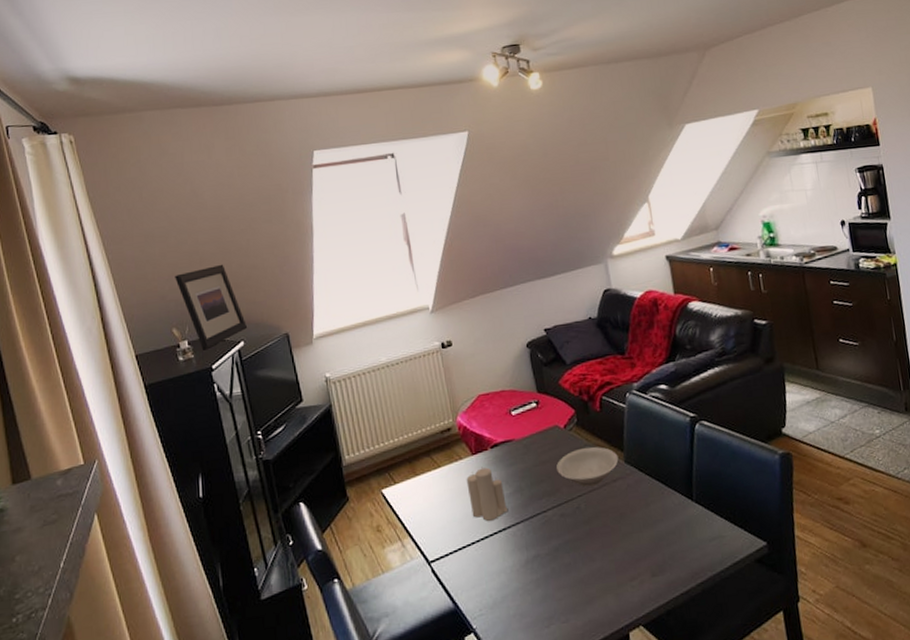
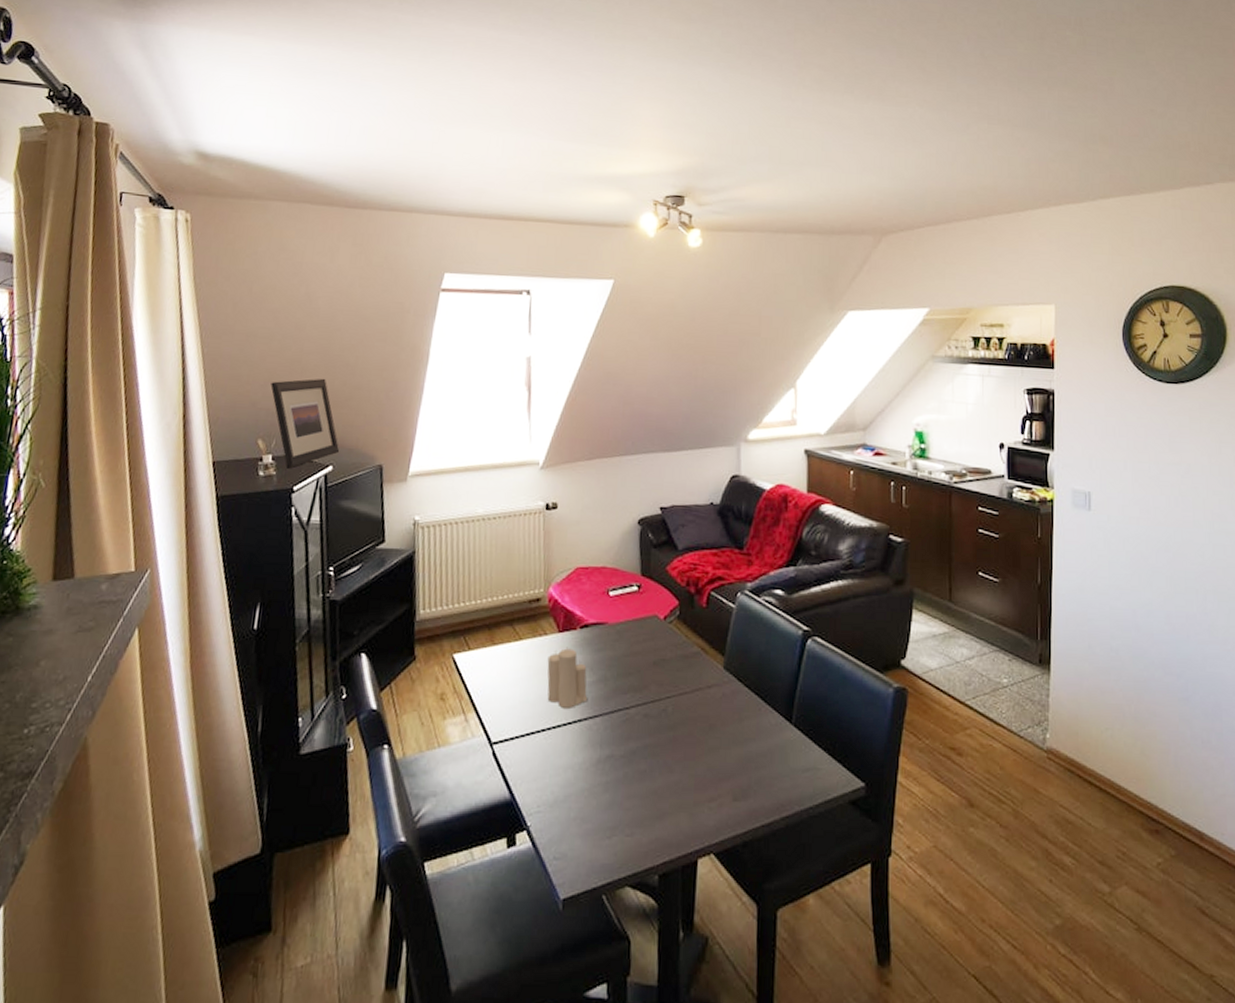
bowl: present [556,446,619,488] -> none [648,644,718,690]

